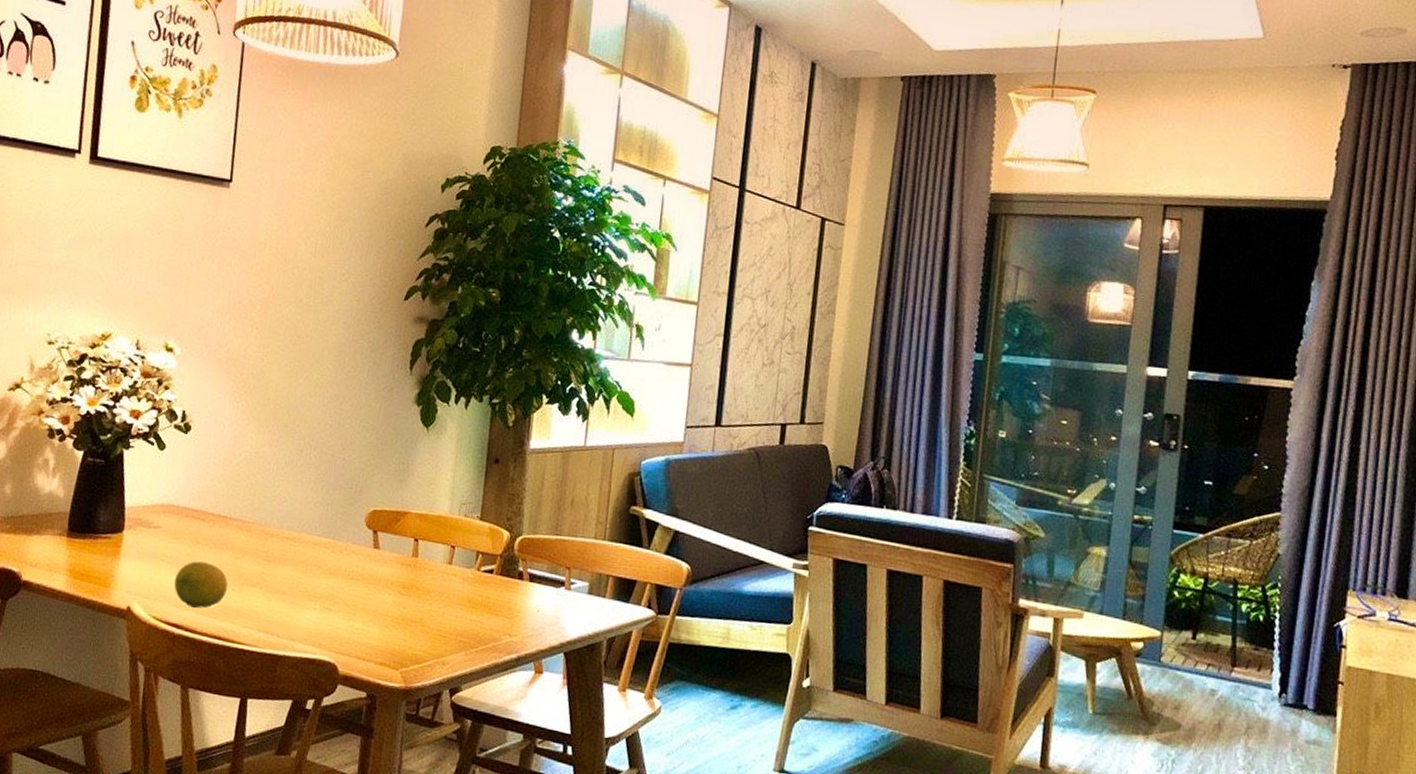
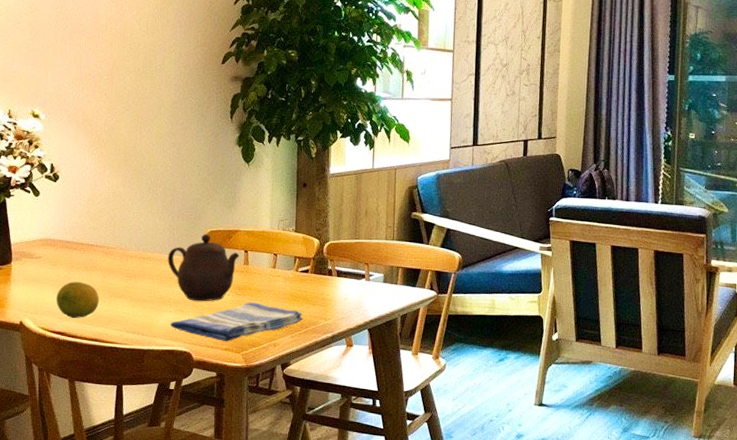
dish towel: none [313,605,483,654] -> present [170,302,304,341]
teapot: none [316,514,407,600] -> present [167,234,239,302]

